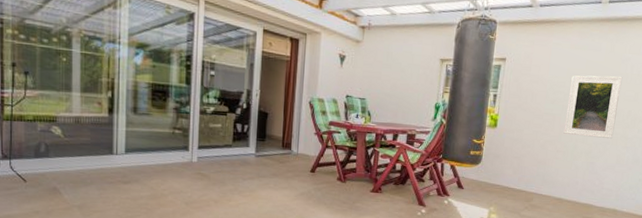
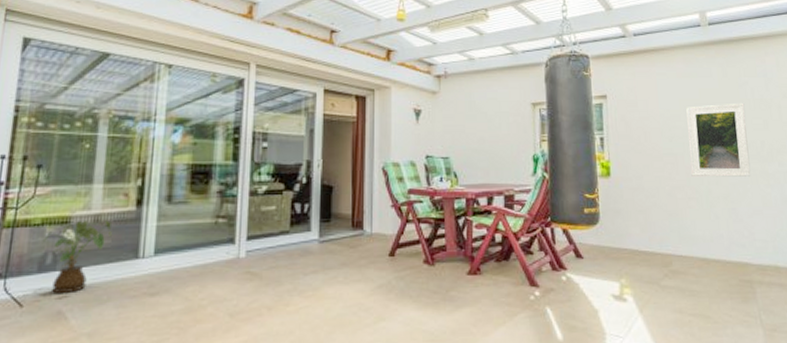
house plant: none [36,120,90,176] -> present [42,219,112,294]

